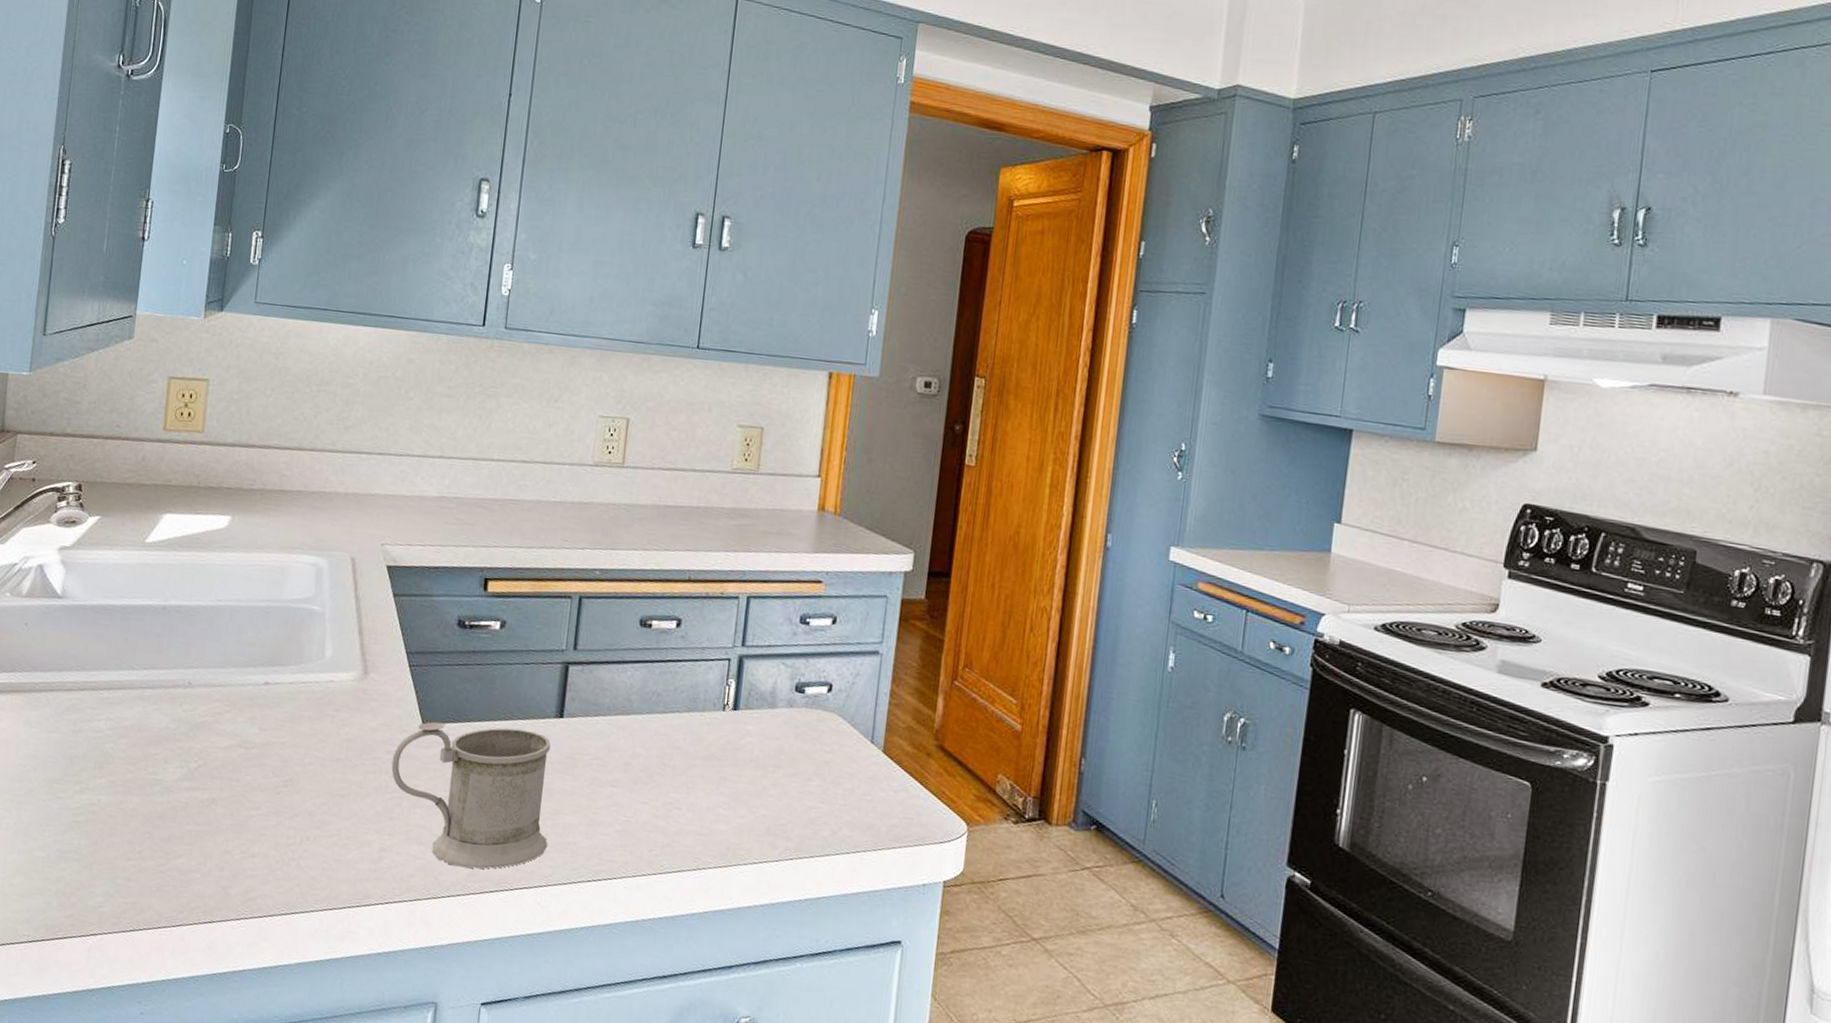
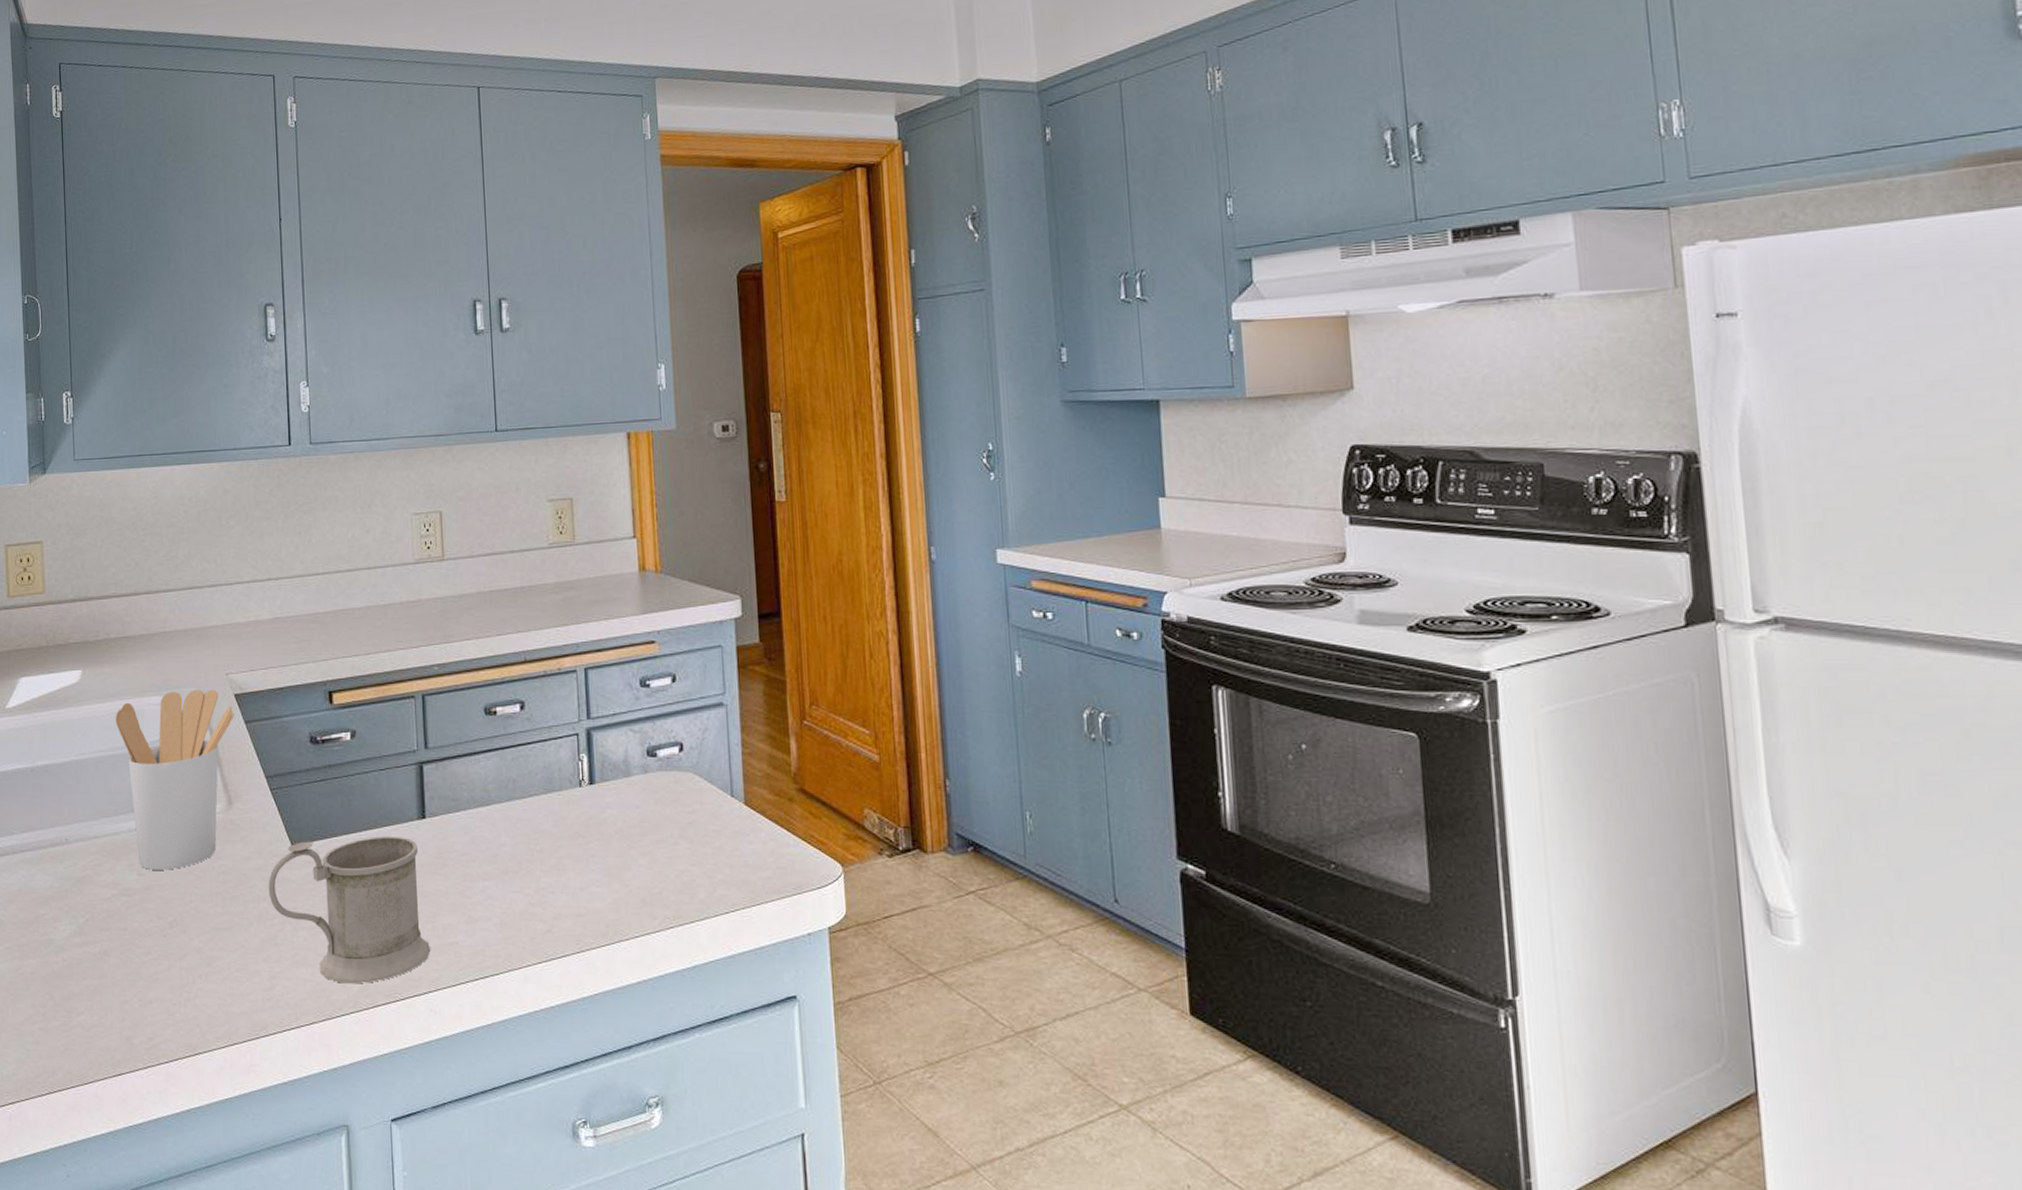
utensil holder: none [259,552,385,729] -> present [115,689,235,870]

